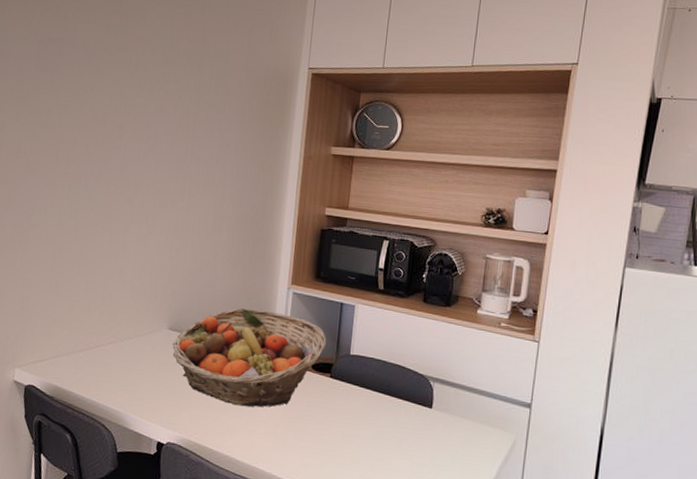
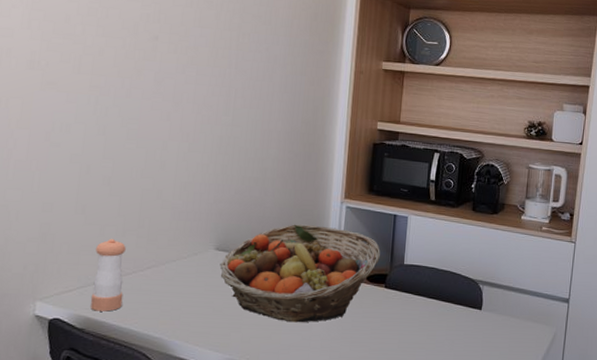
pepper shaker: none [59,313,91,382] -> present [91,238,126,312]

